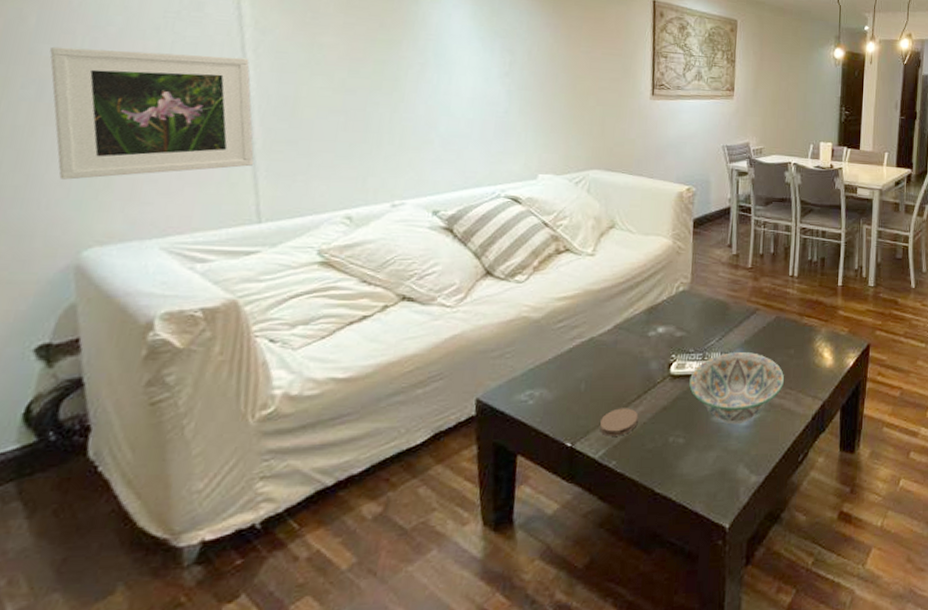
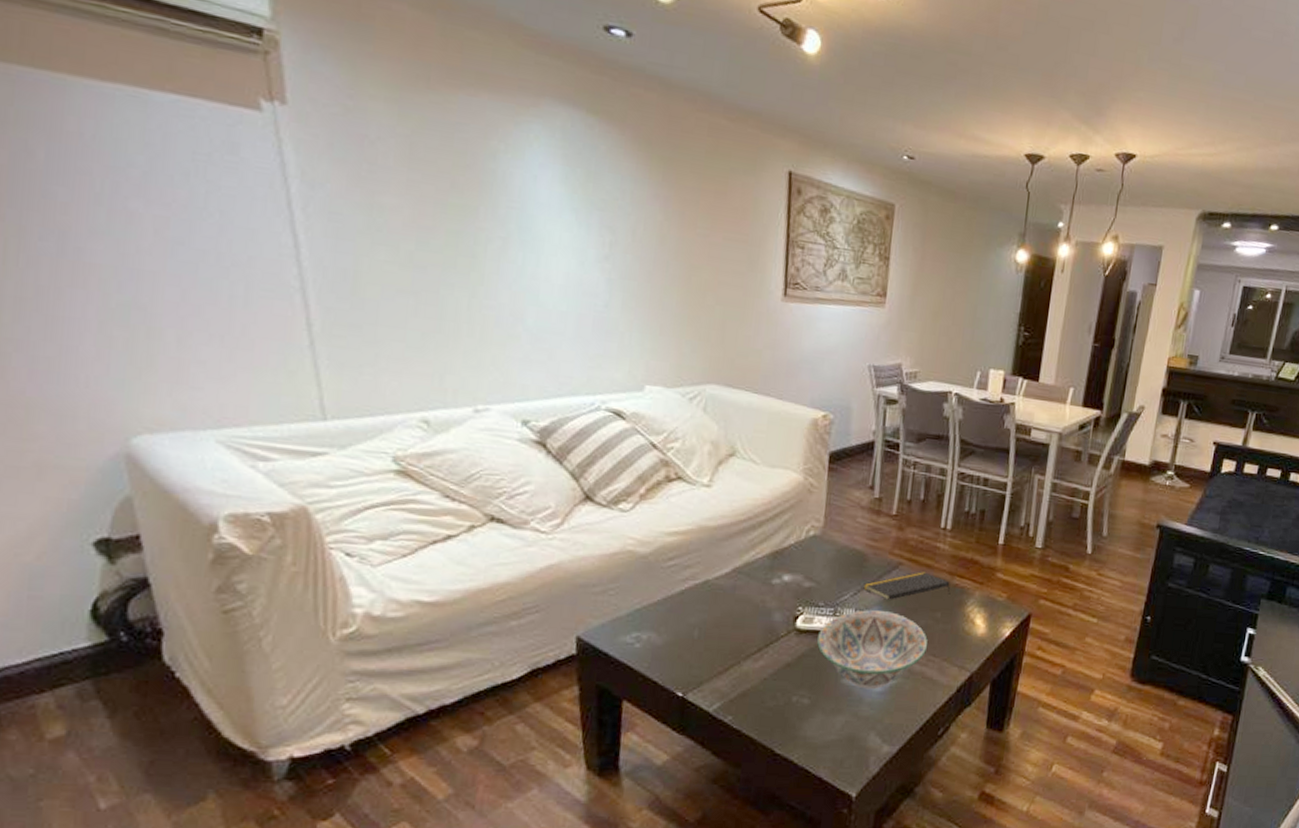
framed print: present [49,46,254,180] -> none [66,190,314,355]
coaster: present [599,408,639,436] -> none [714,660,759,690]
notepad: none [727,315,801,342] -> present [863,571,951,600]

